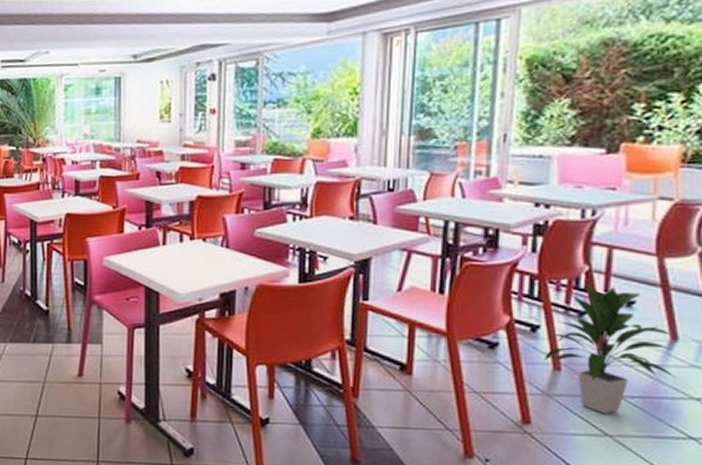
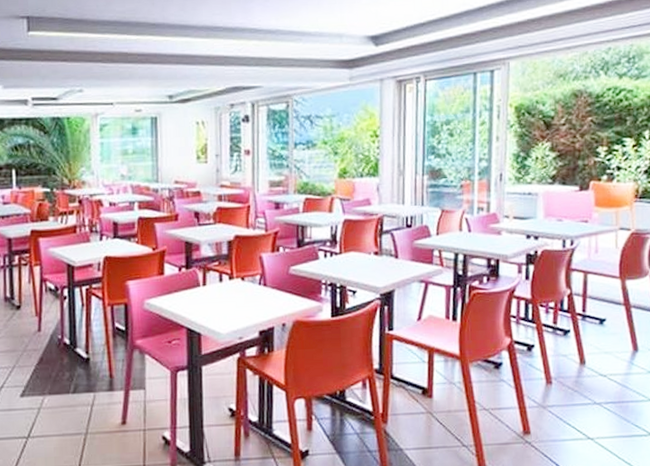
indoor plant: present [543,284,677,414] -> none [538,306,639,420]

